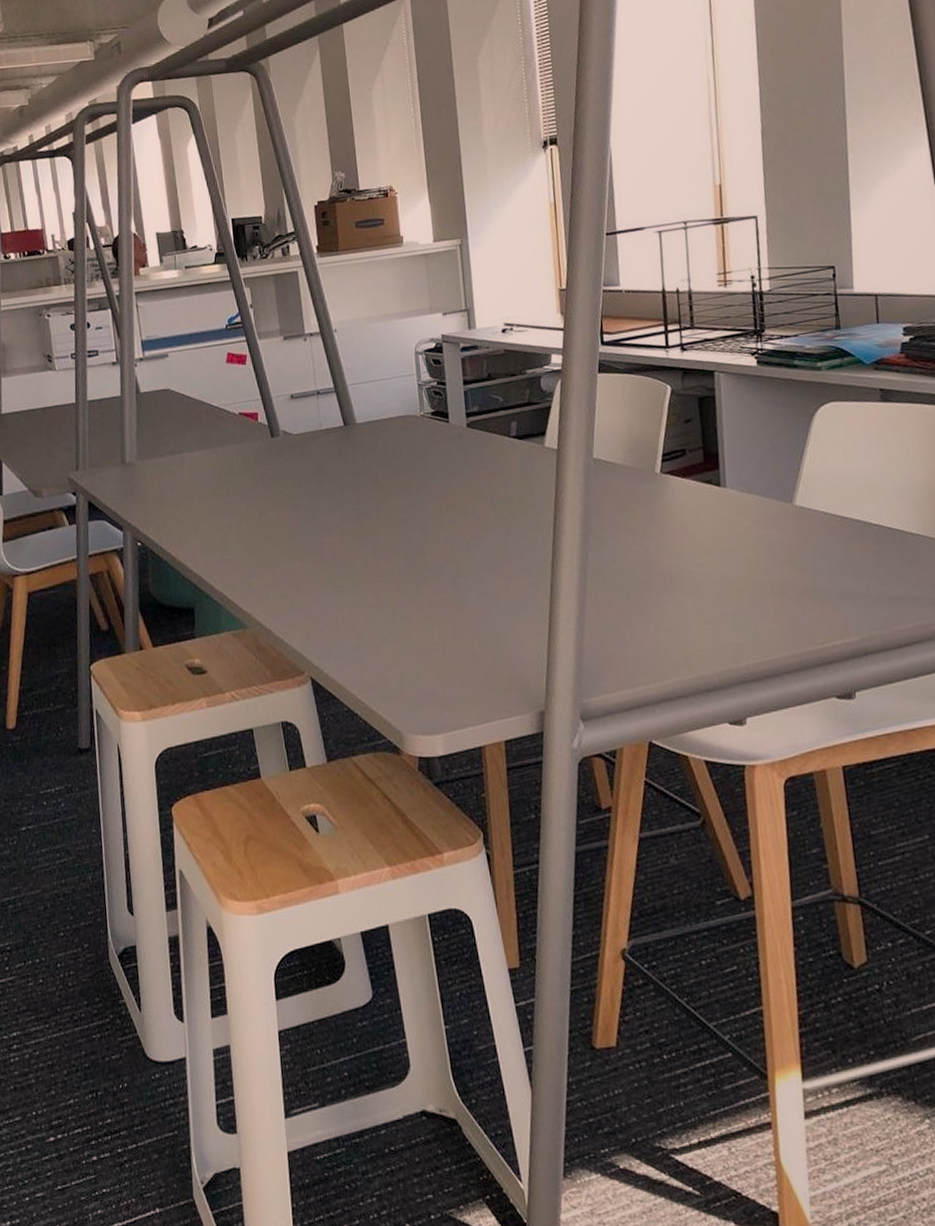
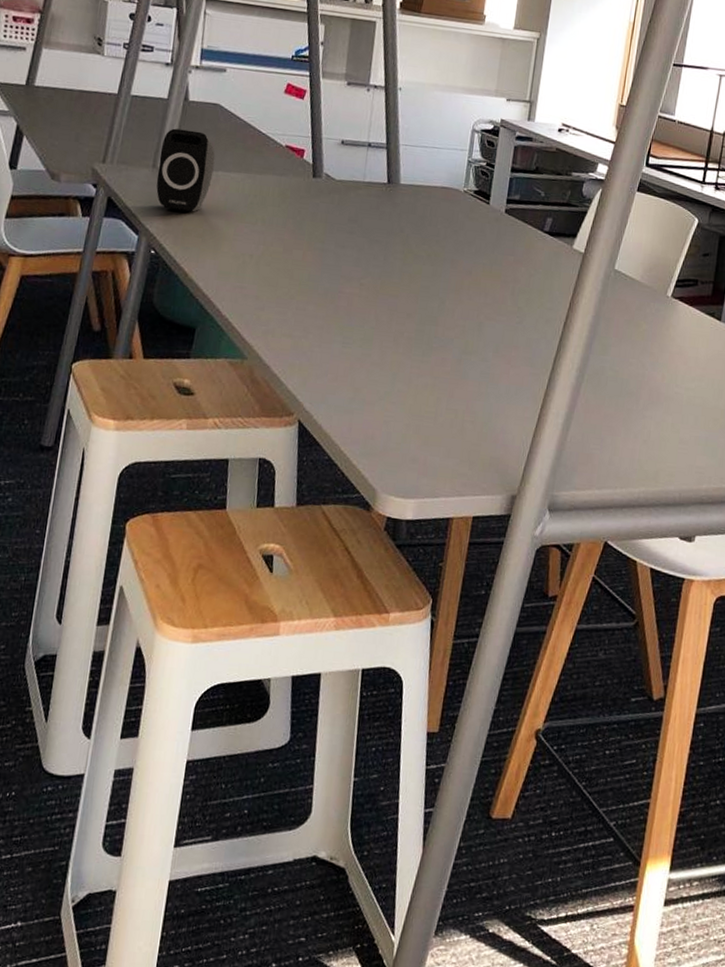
speaker: none [125,419,178,500] -> present [156,128,216,212]

